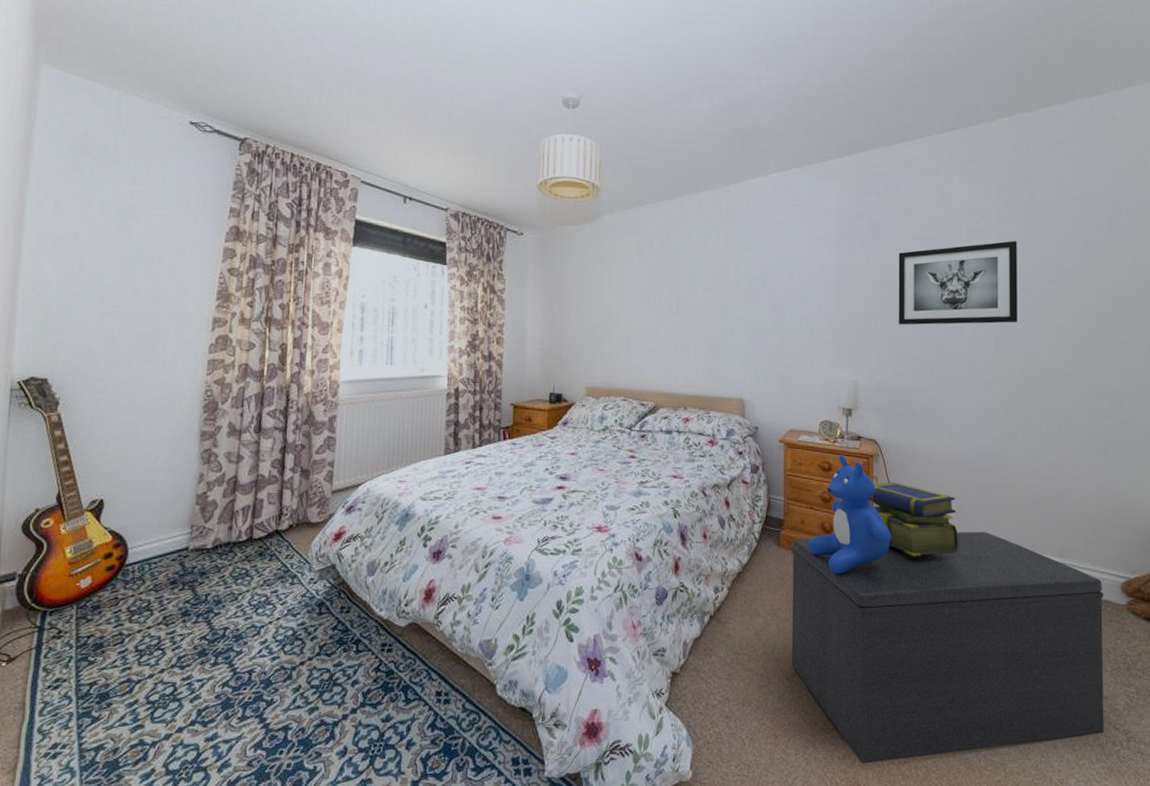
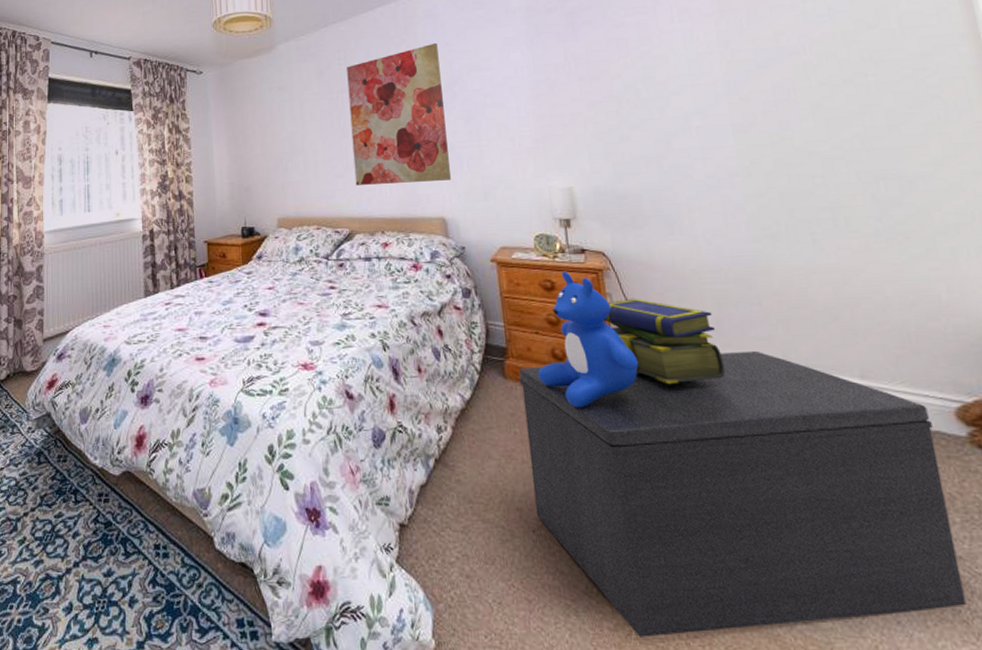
wall art: none [665,232,755,364] -> present [347,42,452,185]
wall art: present [898,241,1018,325] -> none [601,14,759,122]

